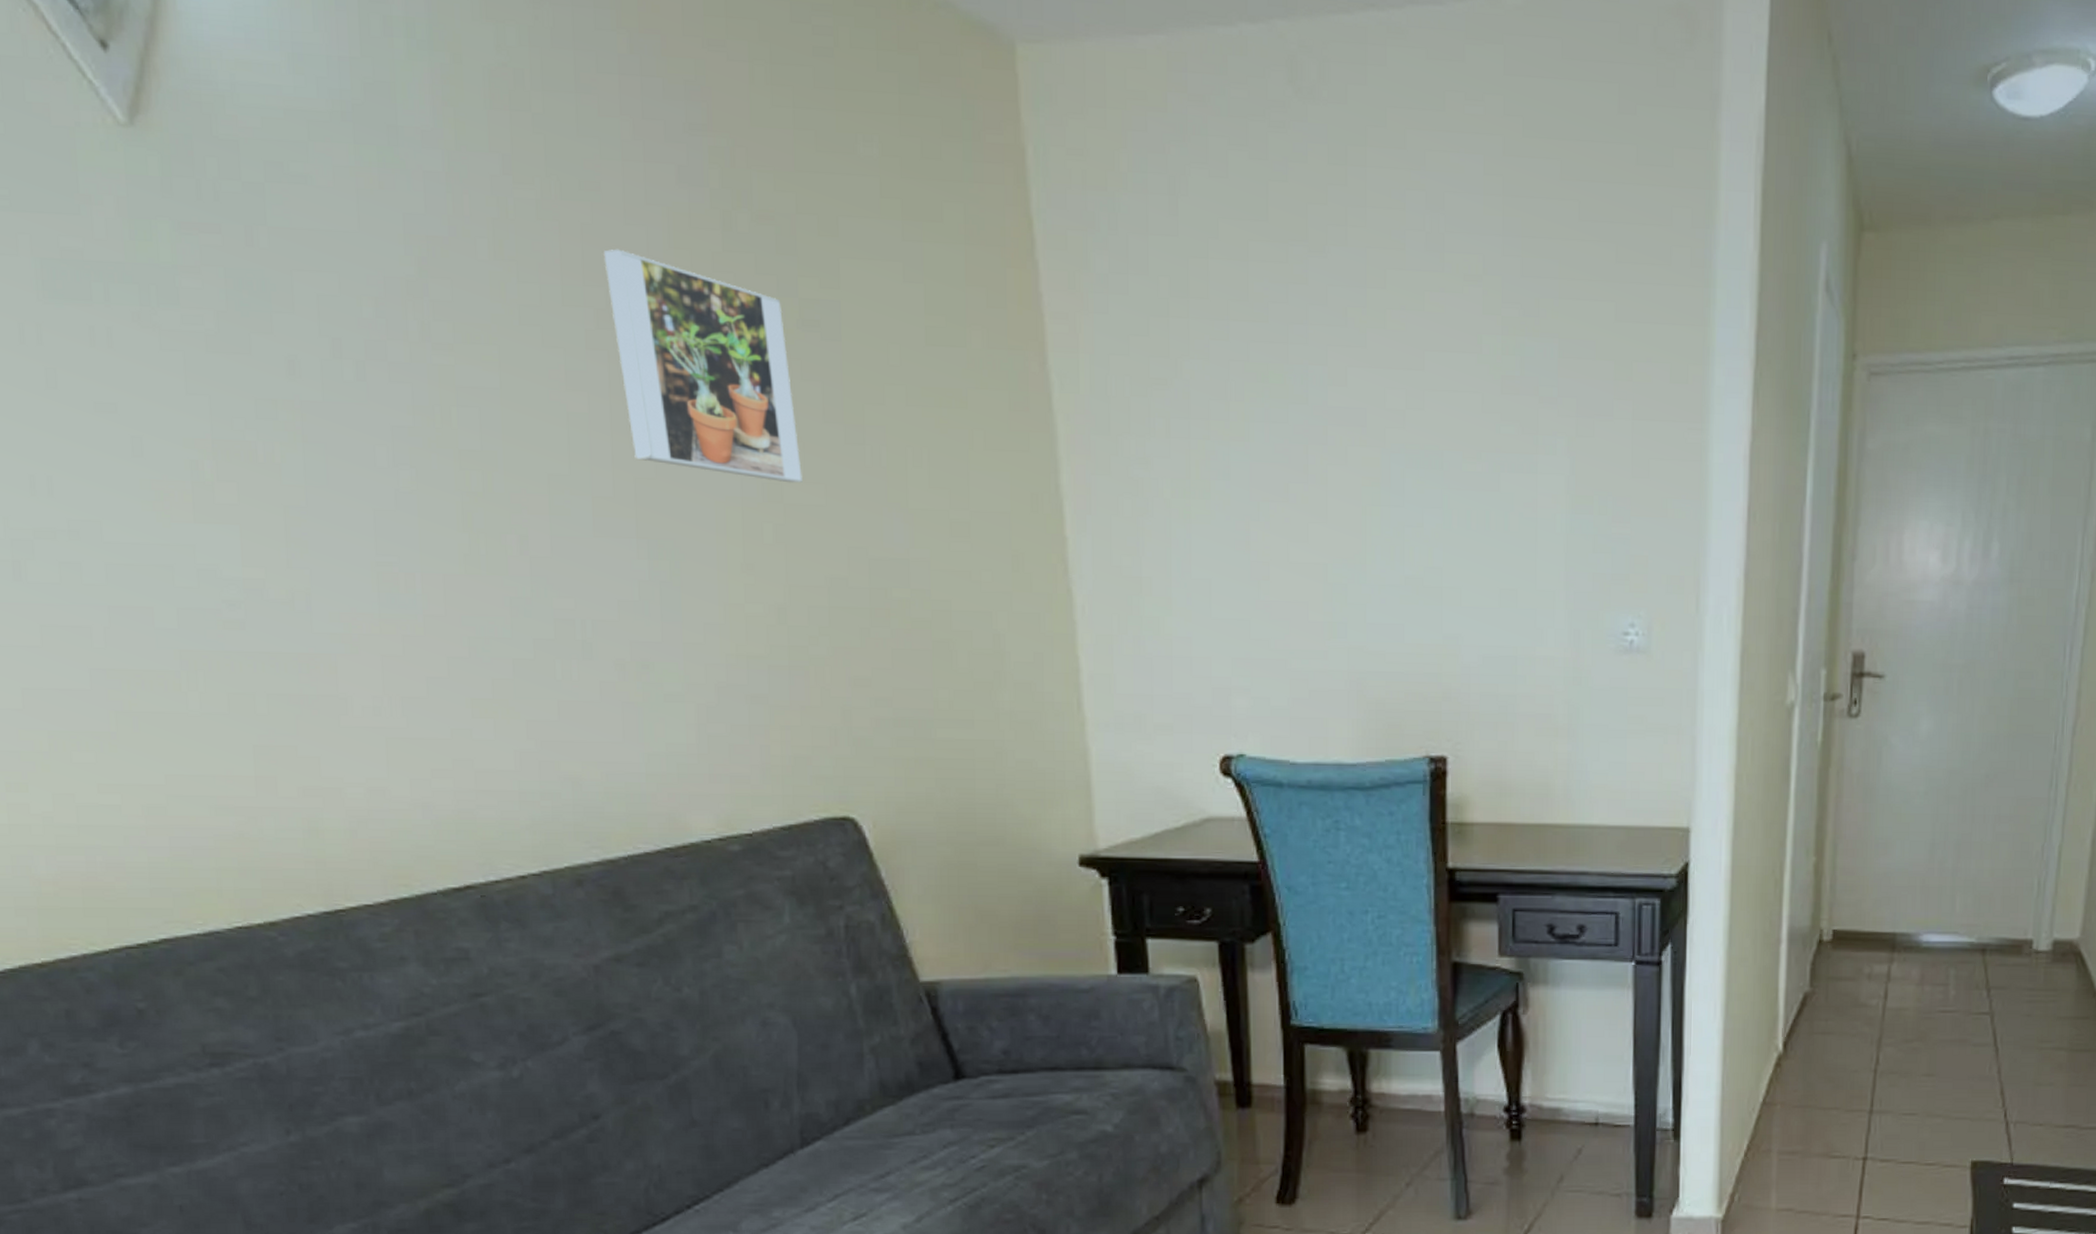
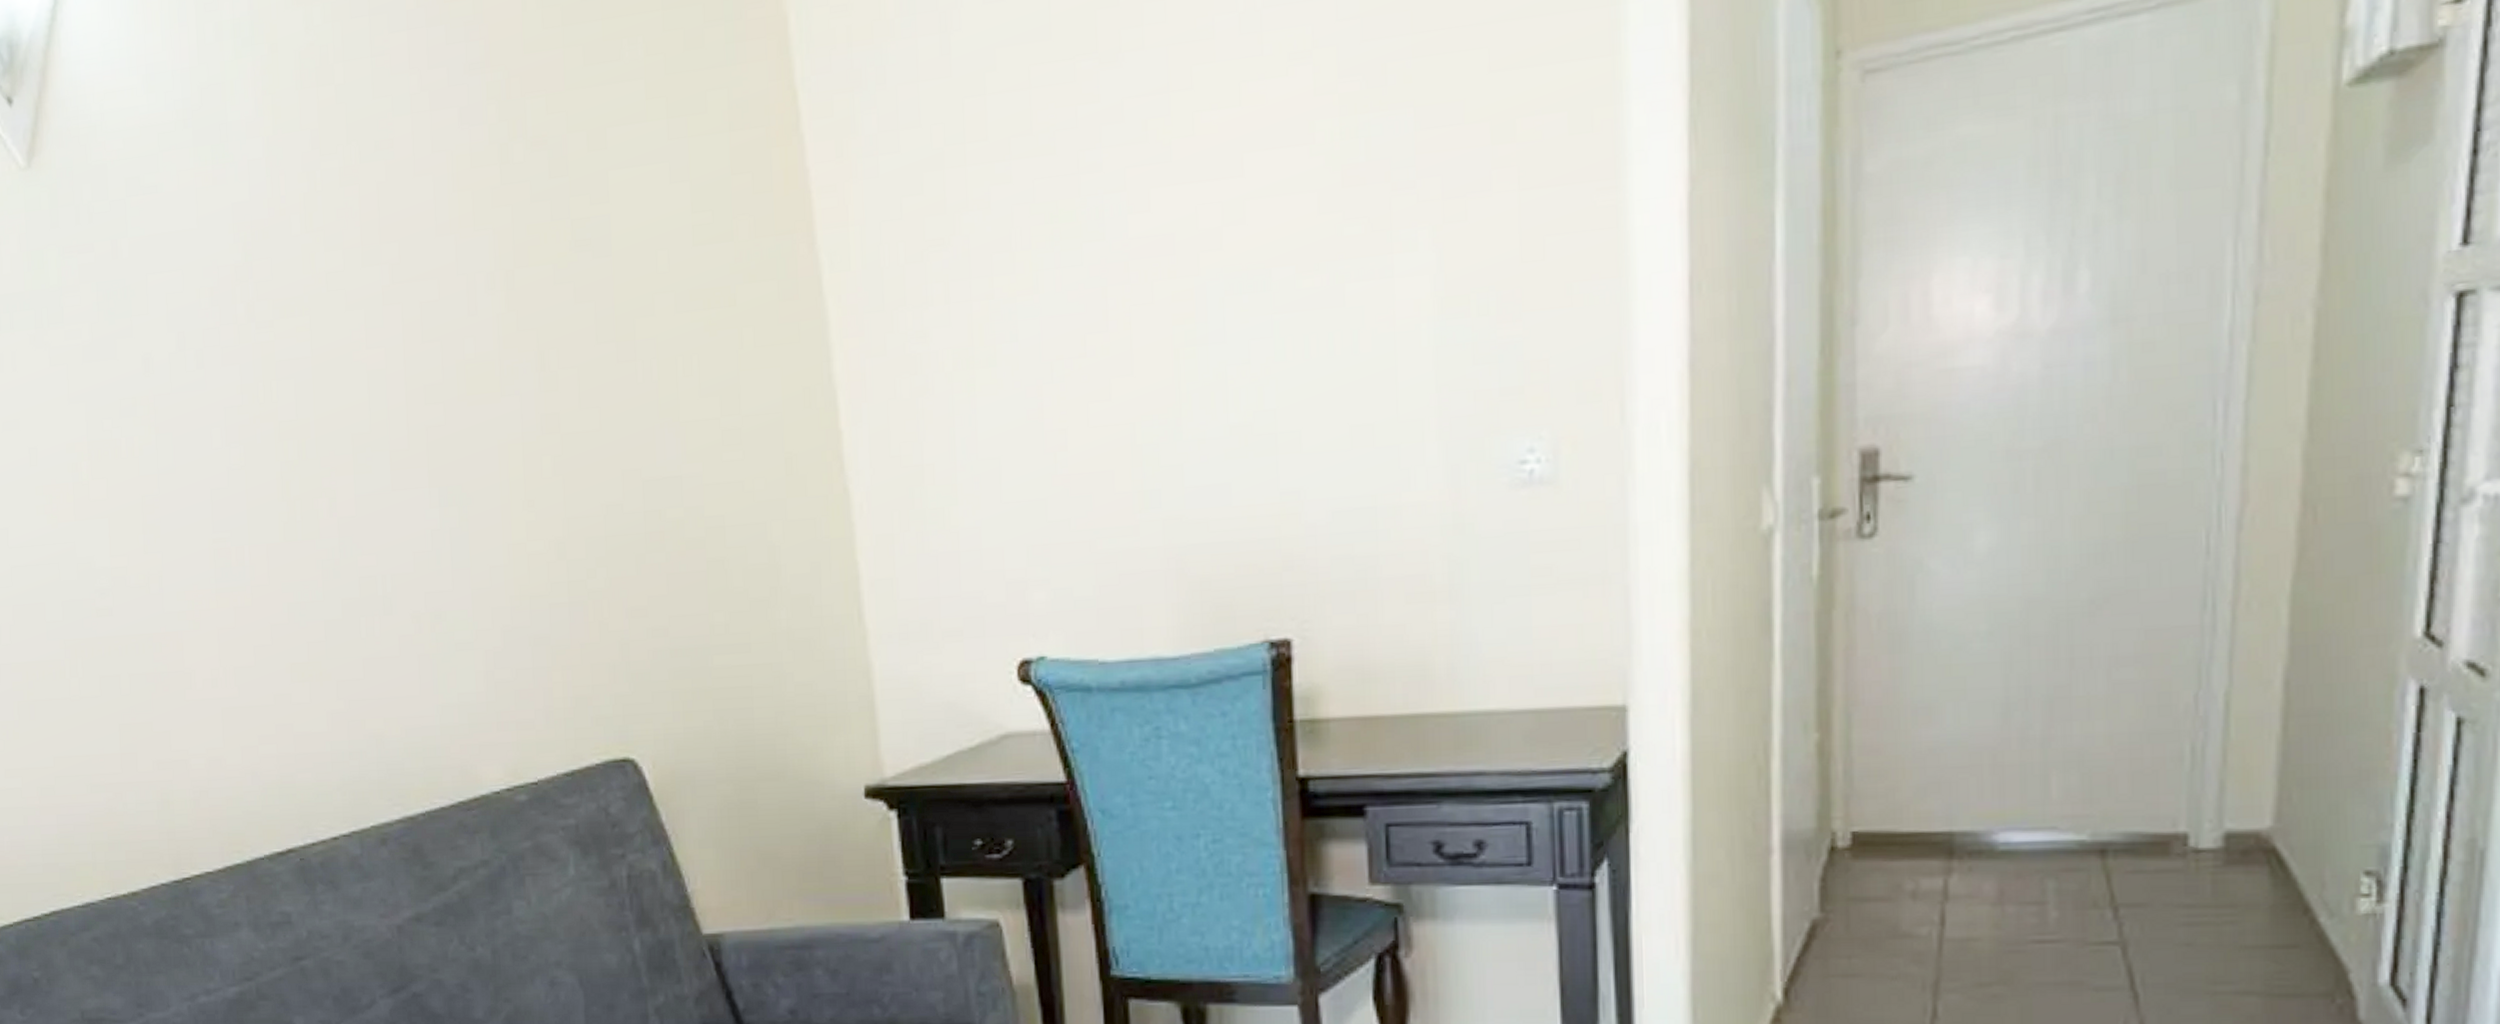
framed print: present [603,249,802,483] -> none [396,201,578,412]

